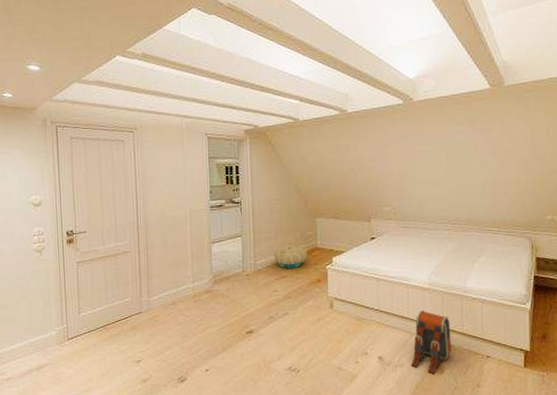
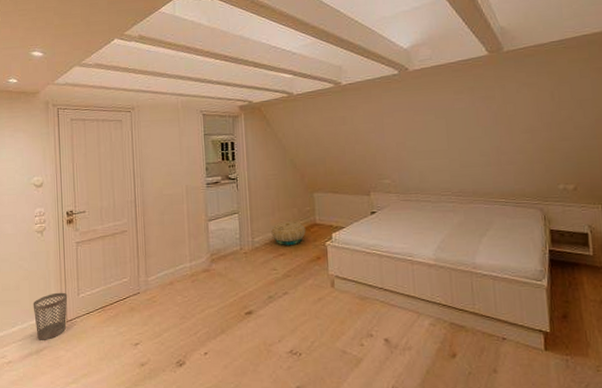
wastebasket: none [32,311,68,358] -> present [33,292,68,340]
backpack: present [410,309,452,375] -> none [419,287,464,359]

